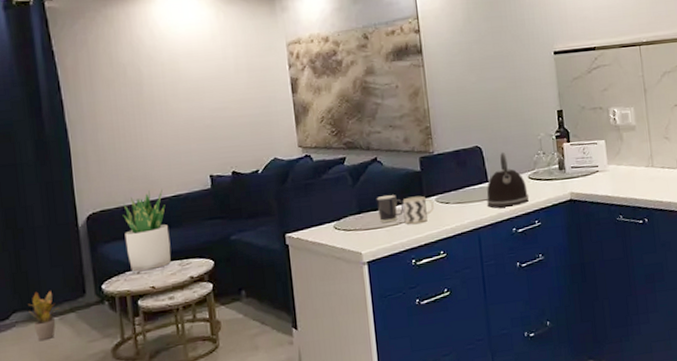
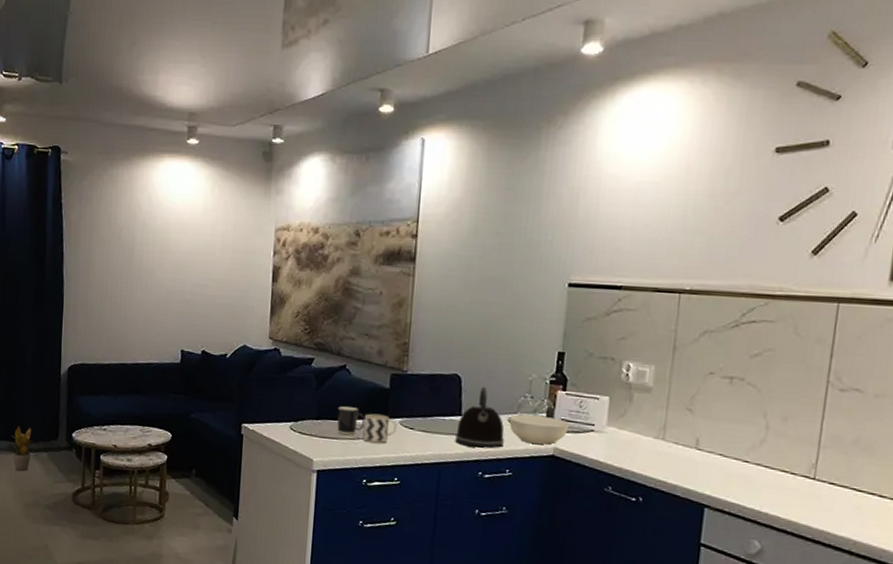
planter: present [123,189,171,272] -> none [97,353,137,430]
bowl: none [528,167,579,194] -> present [508,414,570,446]

